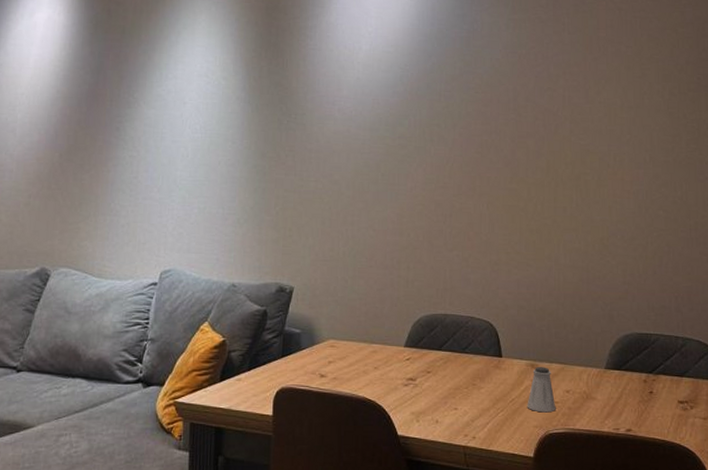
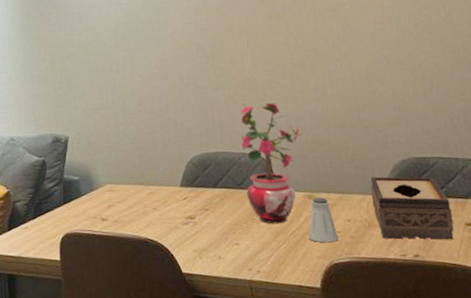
potted plant: none [470,266,532,391] -> present [240,102,303,224]
tissue box: none [592,349,667,417] -> present [370,176,454,240]

